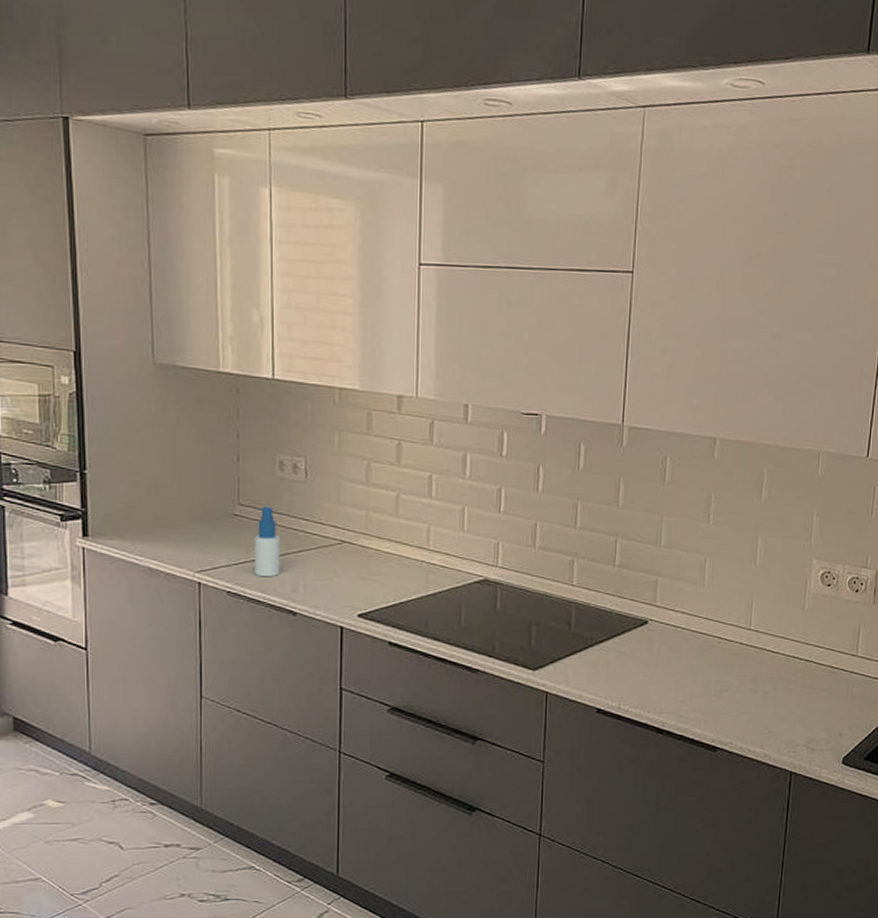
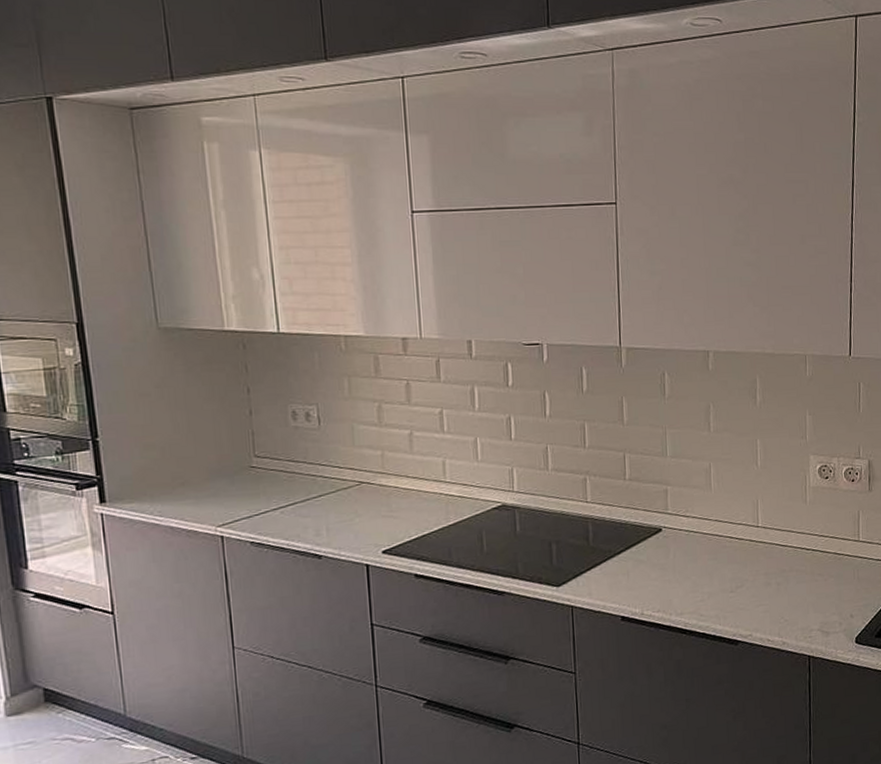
spray bottle: present [254,506,281,577] -> none [274,455,302,525]

